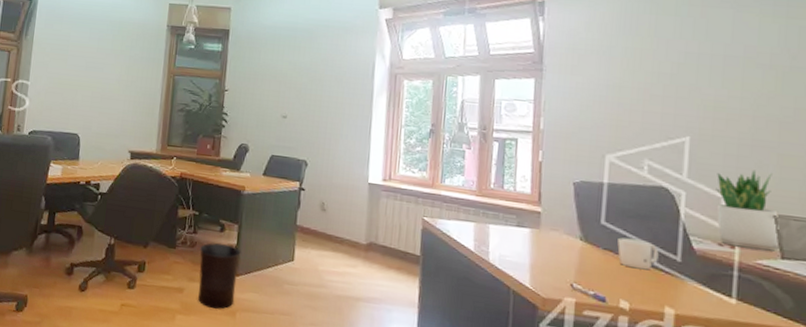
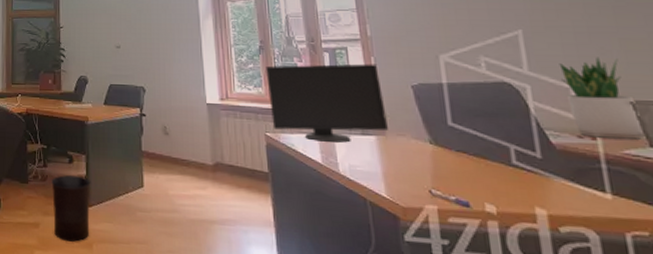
computer monitor: none [431,150,545,233] -> present [266,63,389,143]
mug: present [617,237,659,271] -> none [469,137,517,170]

